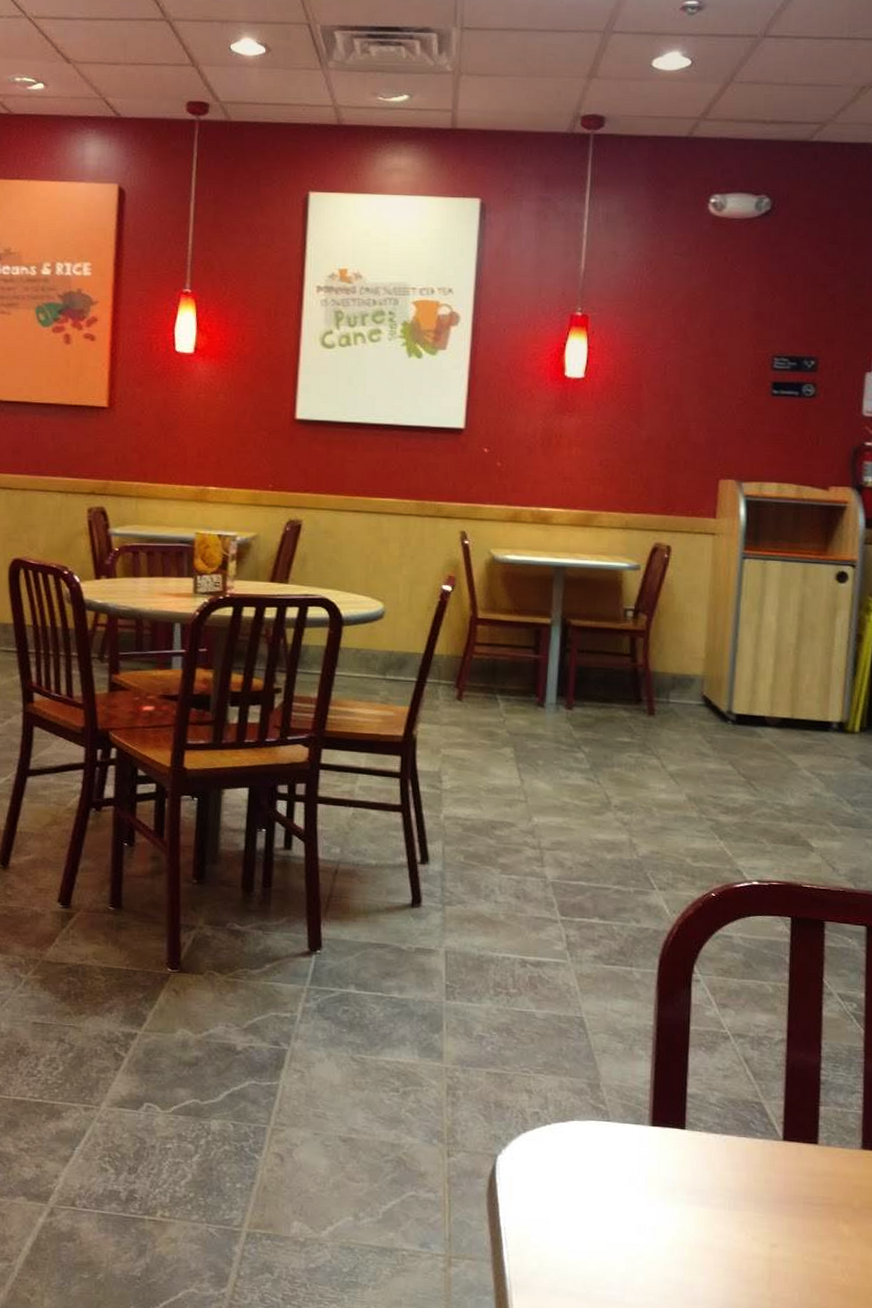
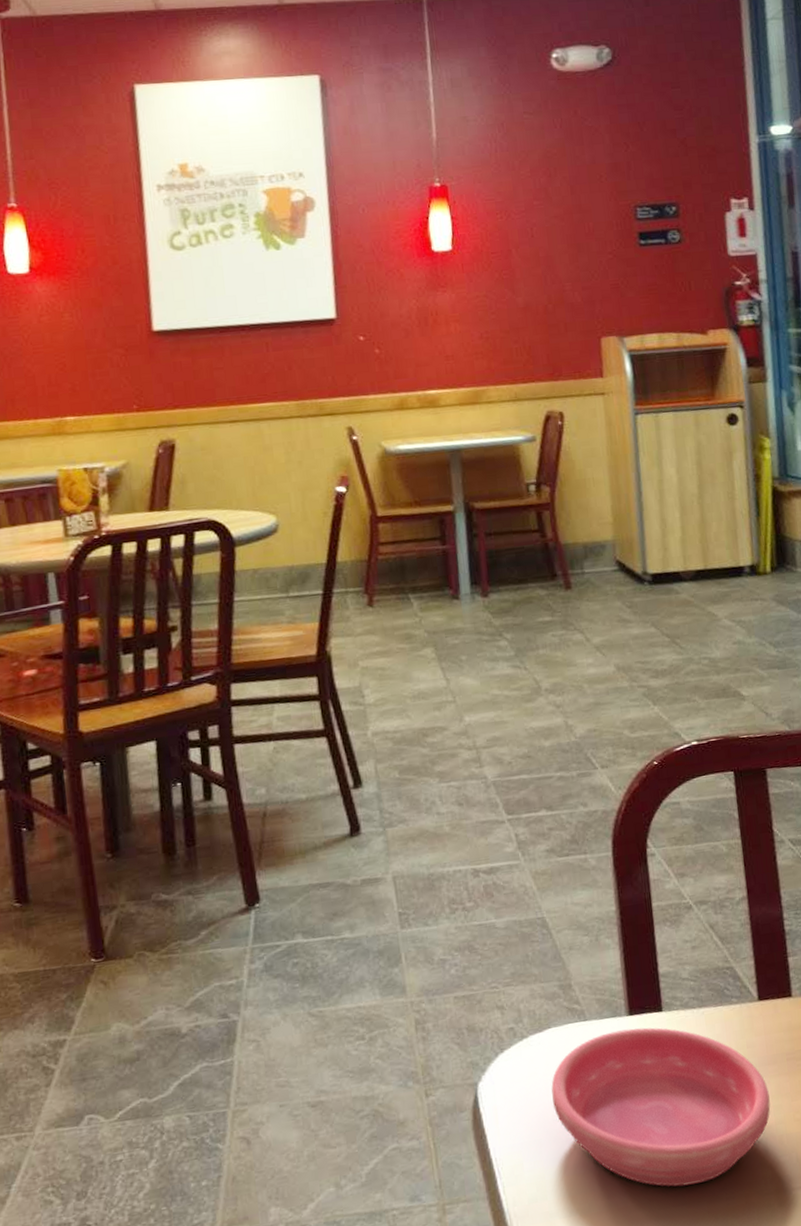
saucer: none [566,1137,780,1298] -> present [551,1027,771,1187]

